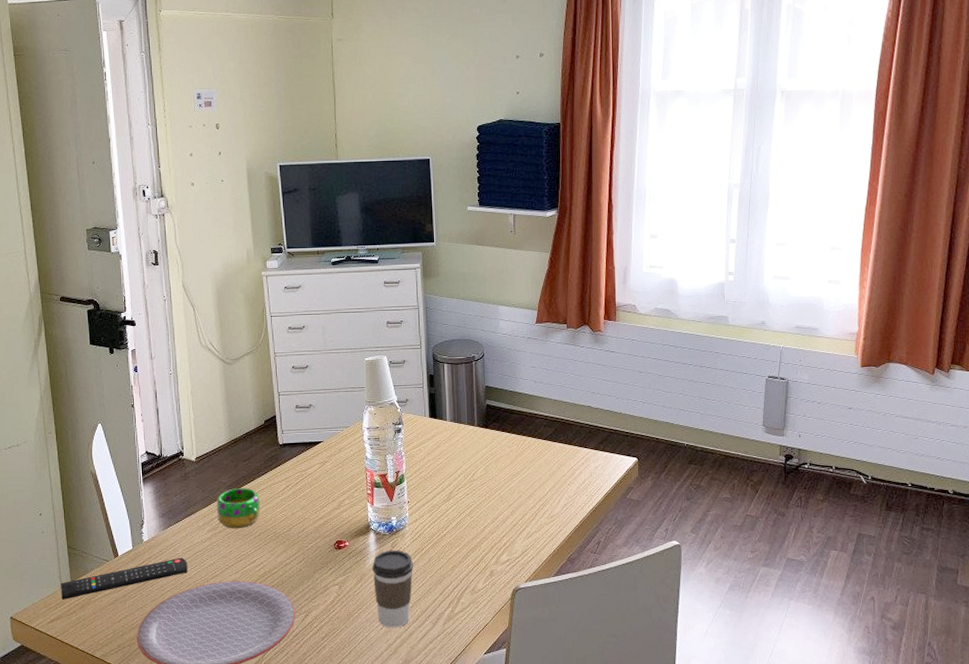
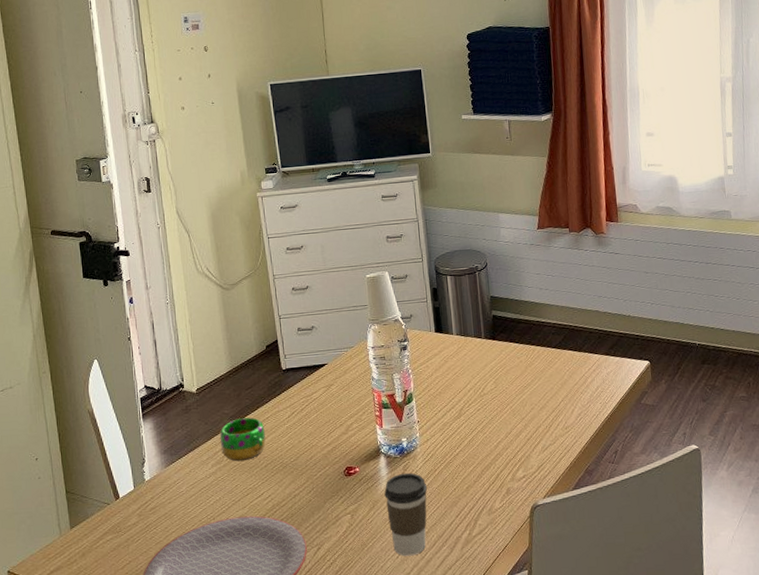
remote control: present [61,557,188,600] -> none [60,495,193,549]

